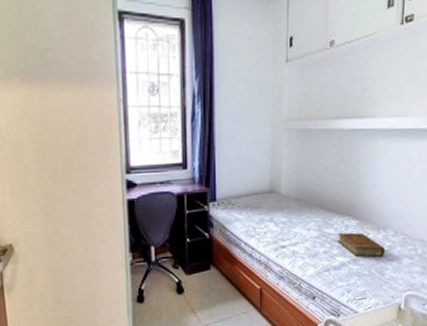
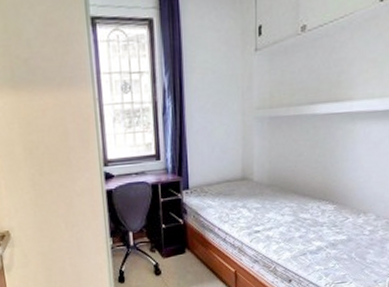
book: present [337,232,385,257] -> none [314,217,366,242]

